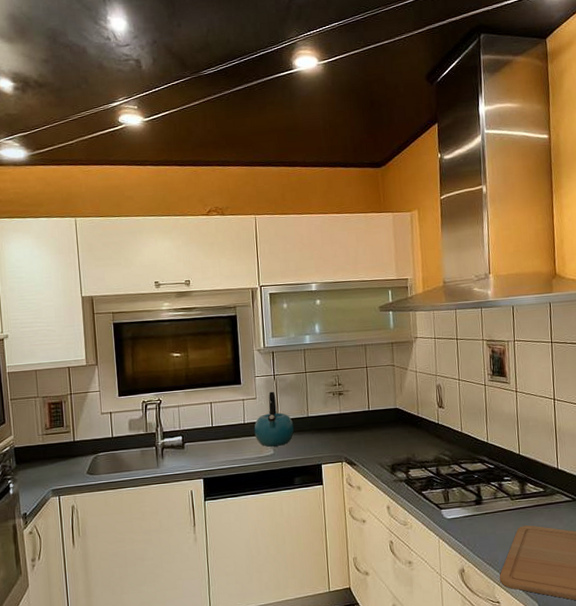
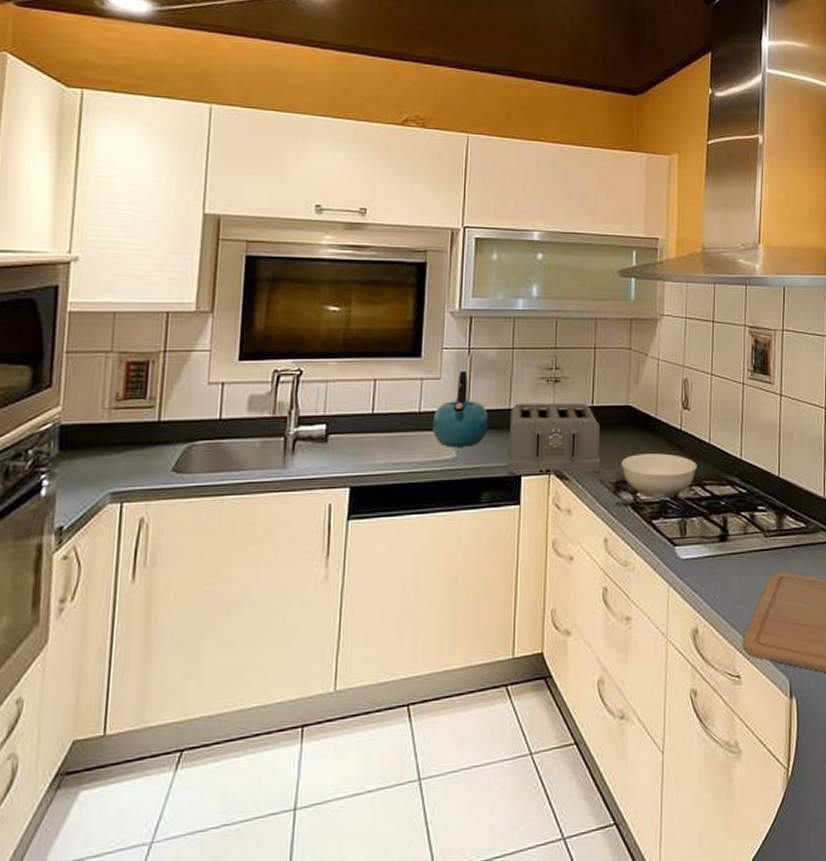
toaster: none [309,409,380,464] -> present [506,402,601,475]
bowl: none [394,442,454,476] -> present [621,453,697,499]

